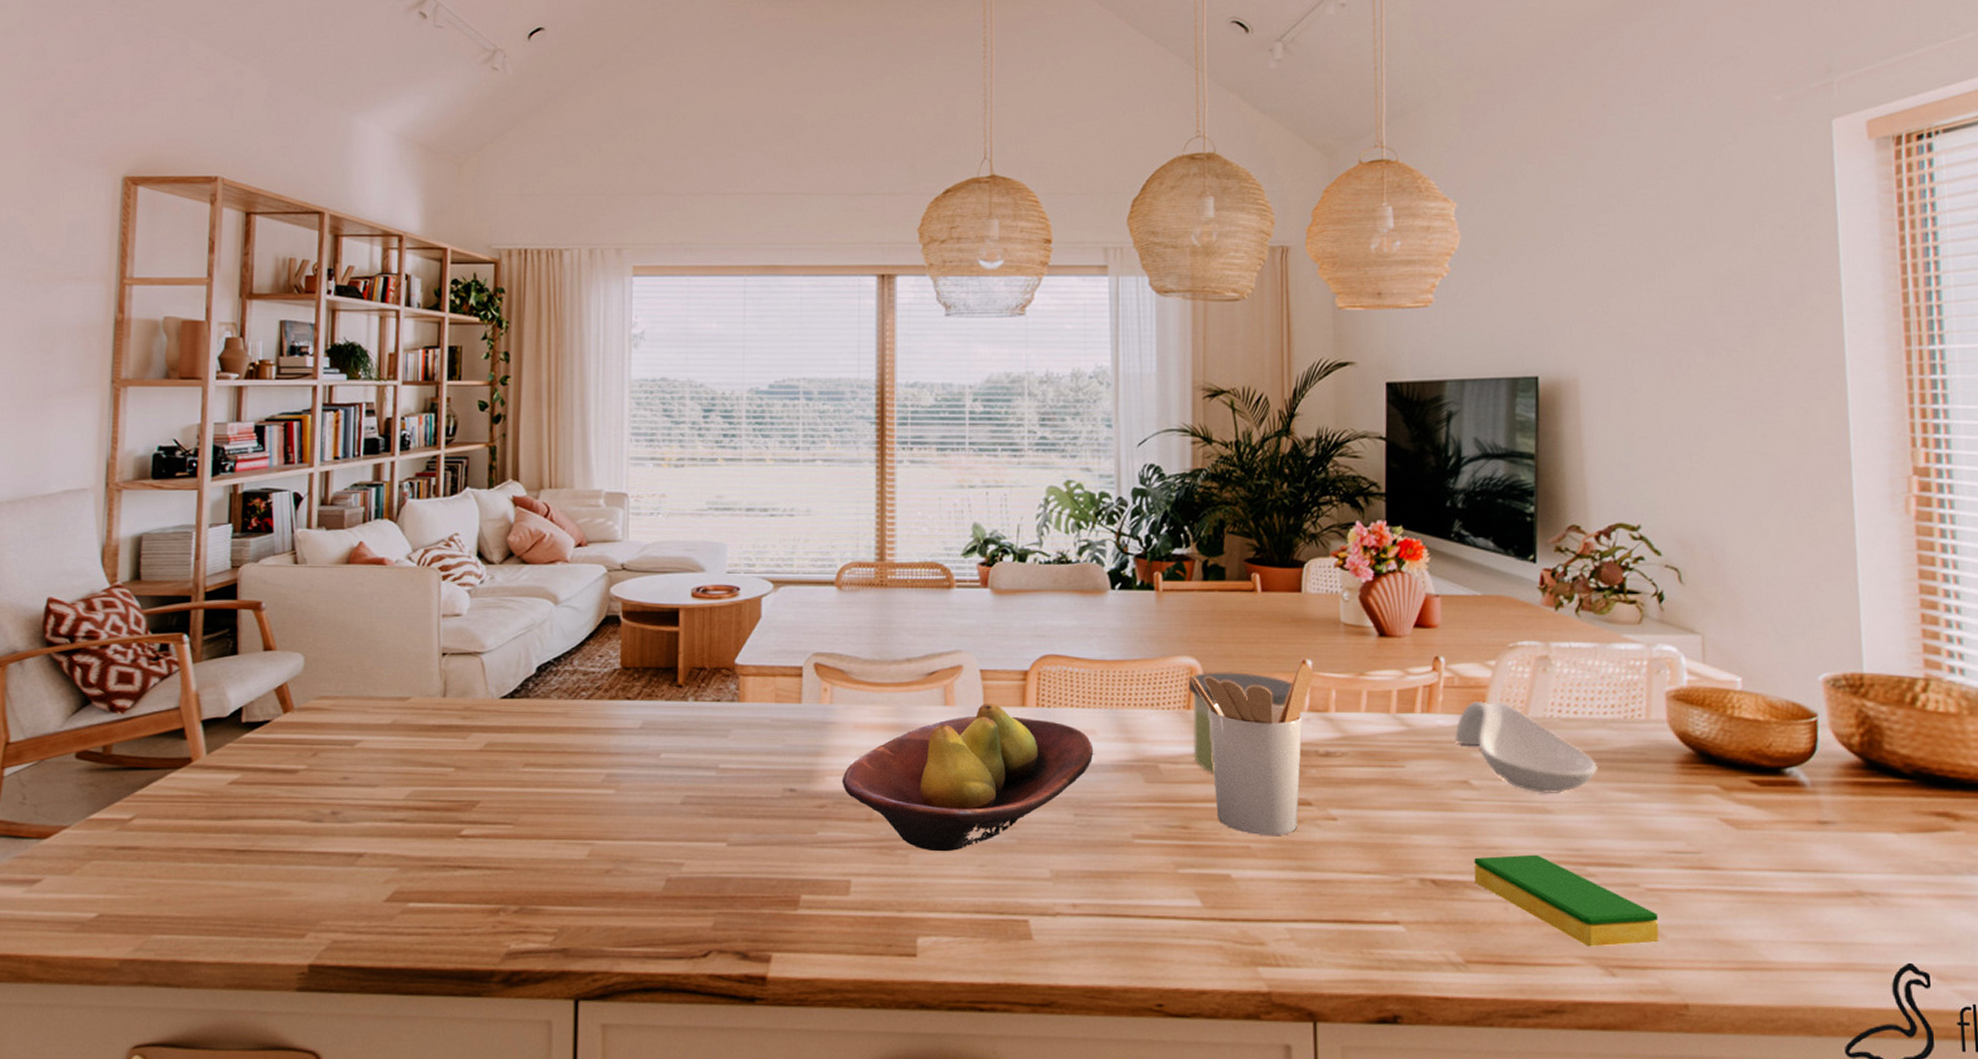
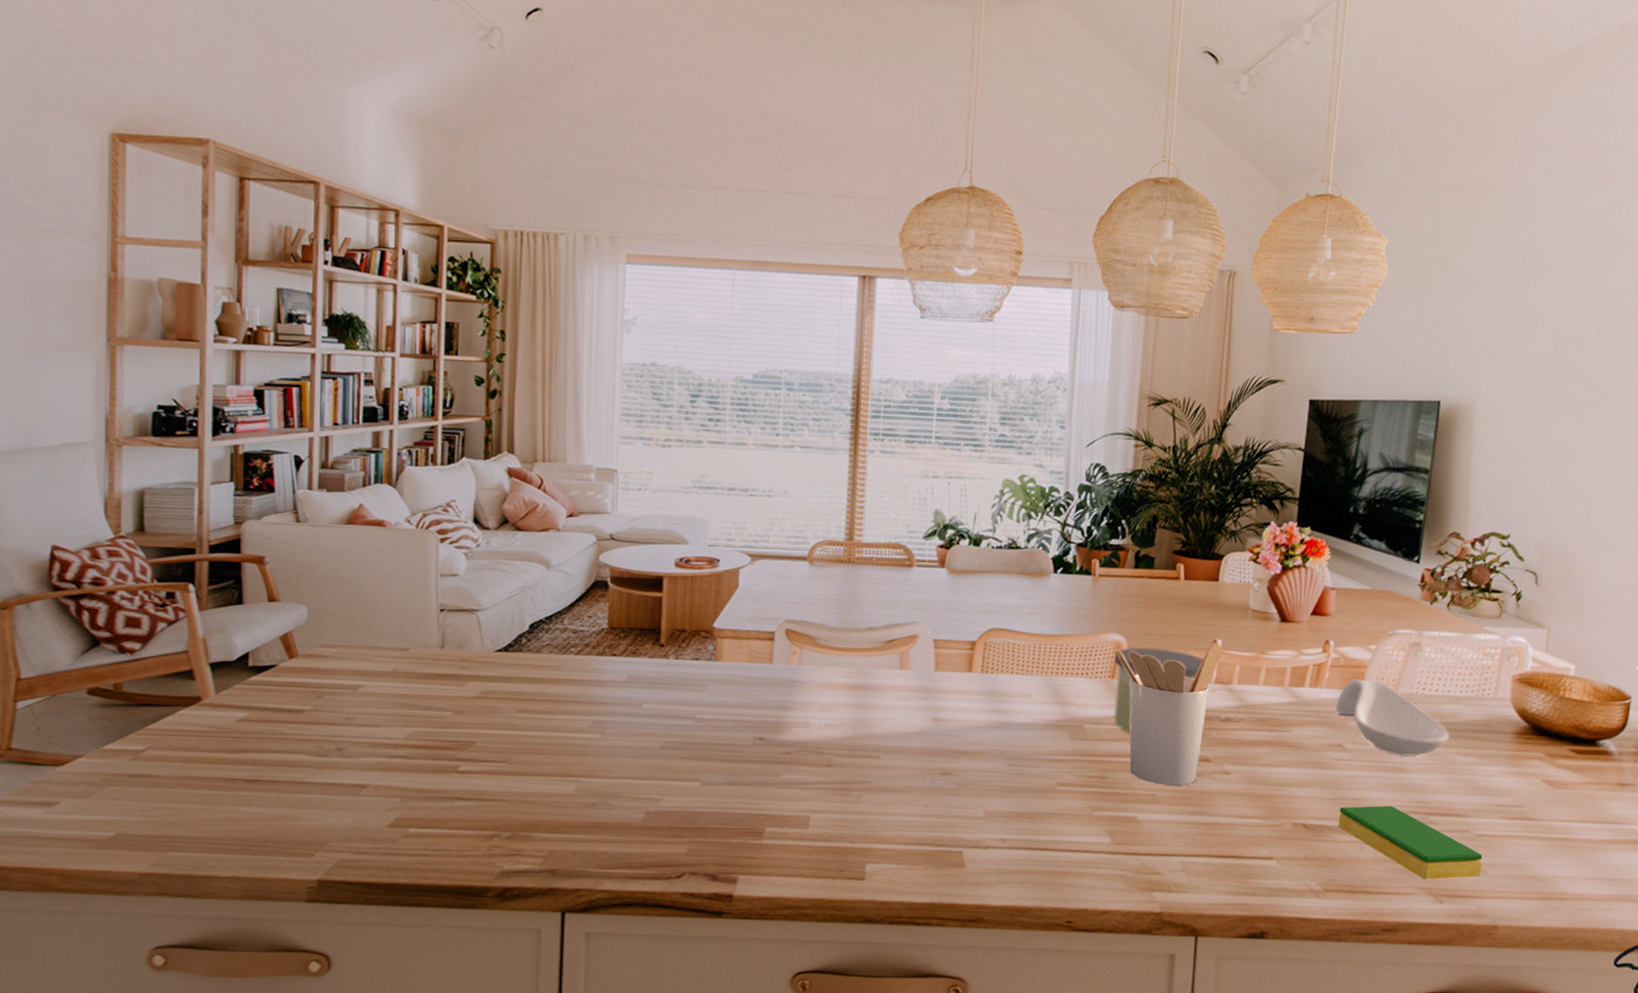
fruit bowl: present [842,702,1094,852] -> none [806,668,1029,794]

